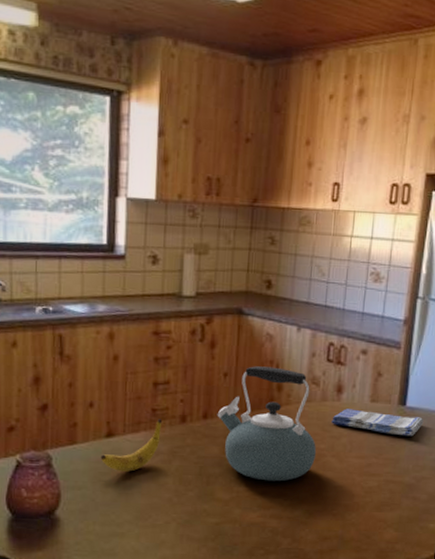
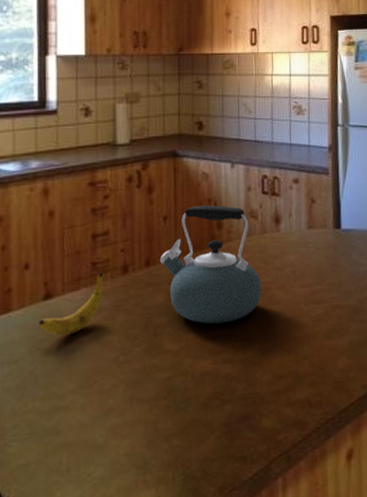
dish towel: present [331,409,424,437] -> none [273,238,359,259]

